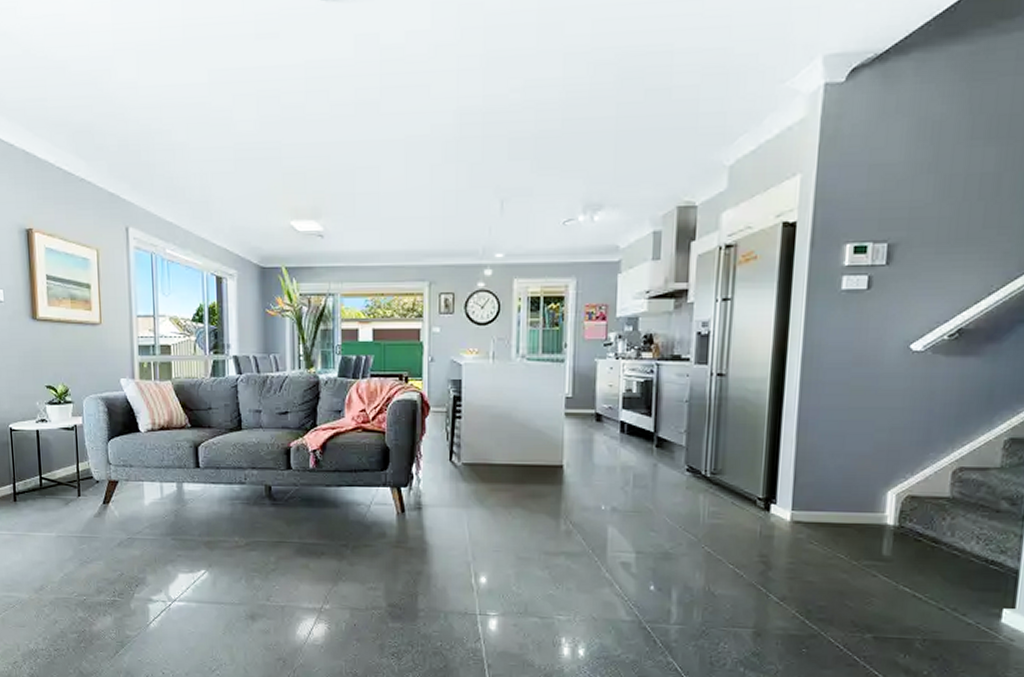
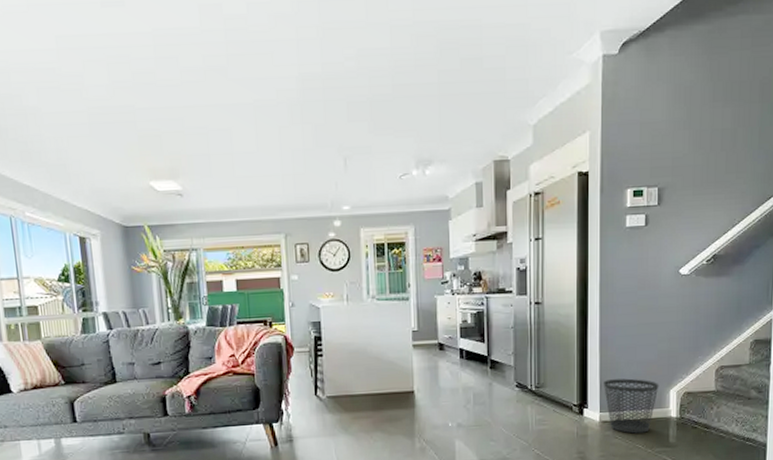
wastebasket: none [799,472,873,541] -> present [604,378,659,434]

